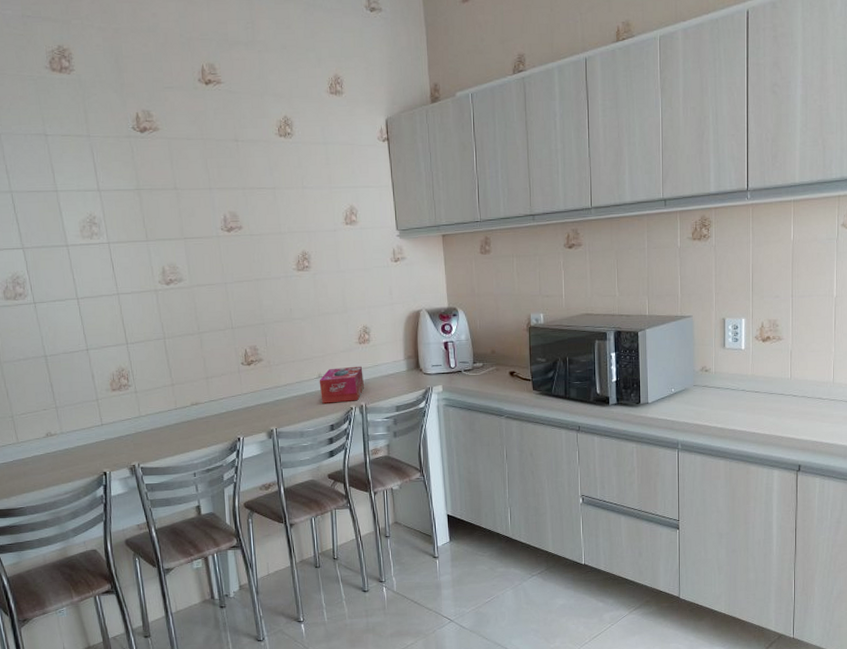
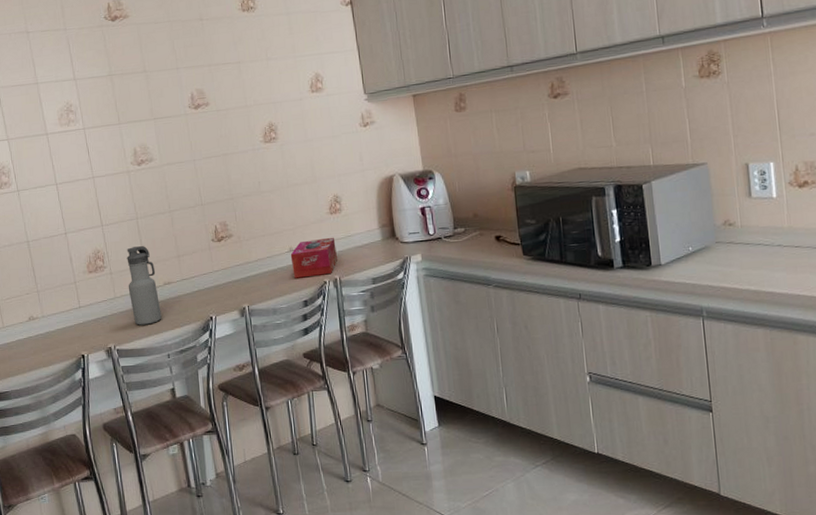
water bottle: none [153,366,188,444] -> present [126,246,162,325]

